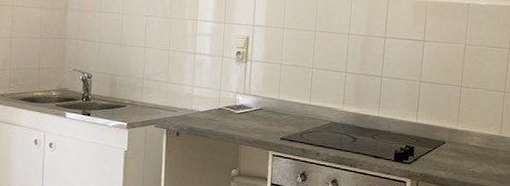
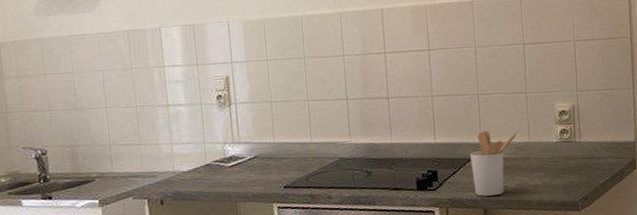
utensil holder: none [444,119,490,178] -> present [470,131,517,197]

